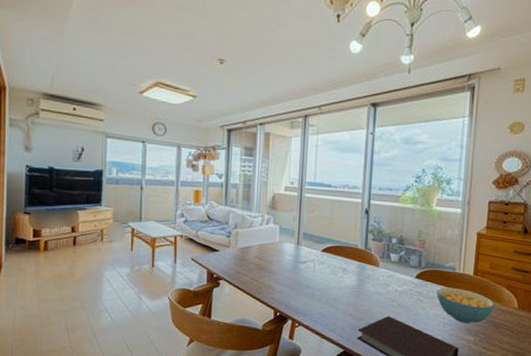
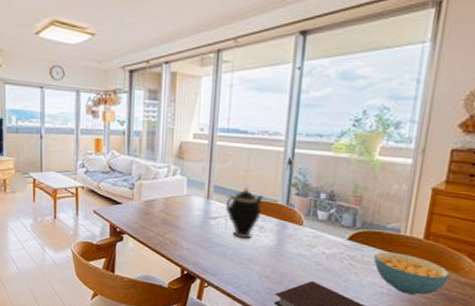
teapot: none [314,233,347,281] -> present [226,186,265,239]

